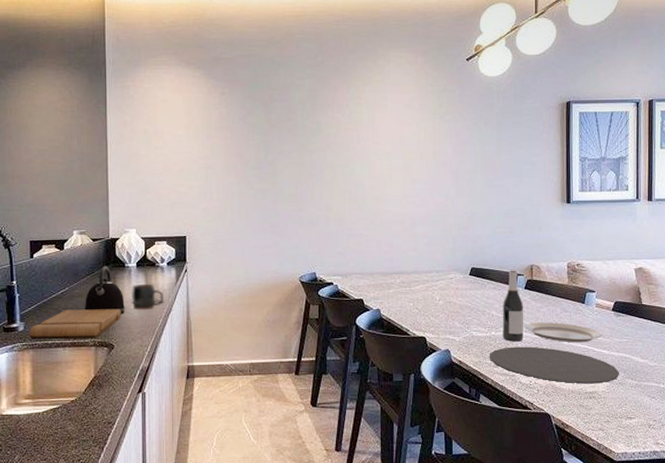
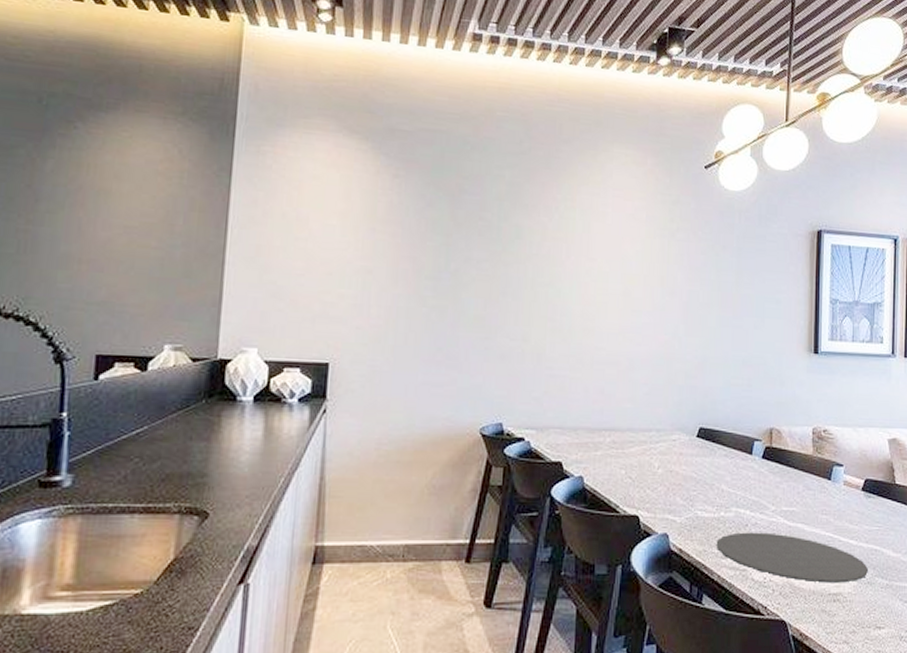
cutting board: present [29,309,121,339] -> none [79,458,225,502]
kettle: present [85,266,126,315] -> none [170,397,232,469]
mug: present [131,284,163,311] -> none [241,427,289,465]
wine bottle: present [502,270,524,342] -> none [733,433,760,526]
plate: present [524,322,602,343] -> none [760,502,850,530]

